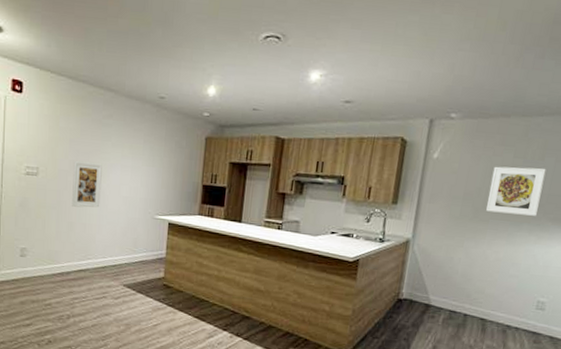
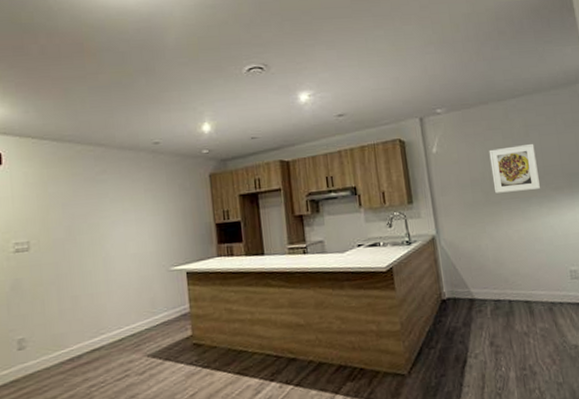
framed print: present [72,161,102,208] -> none [70,223,106,277]

